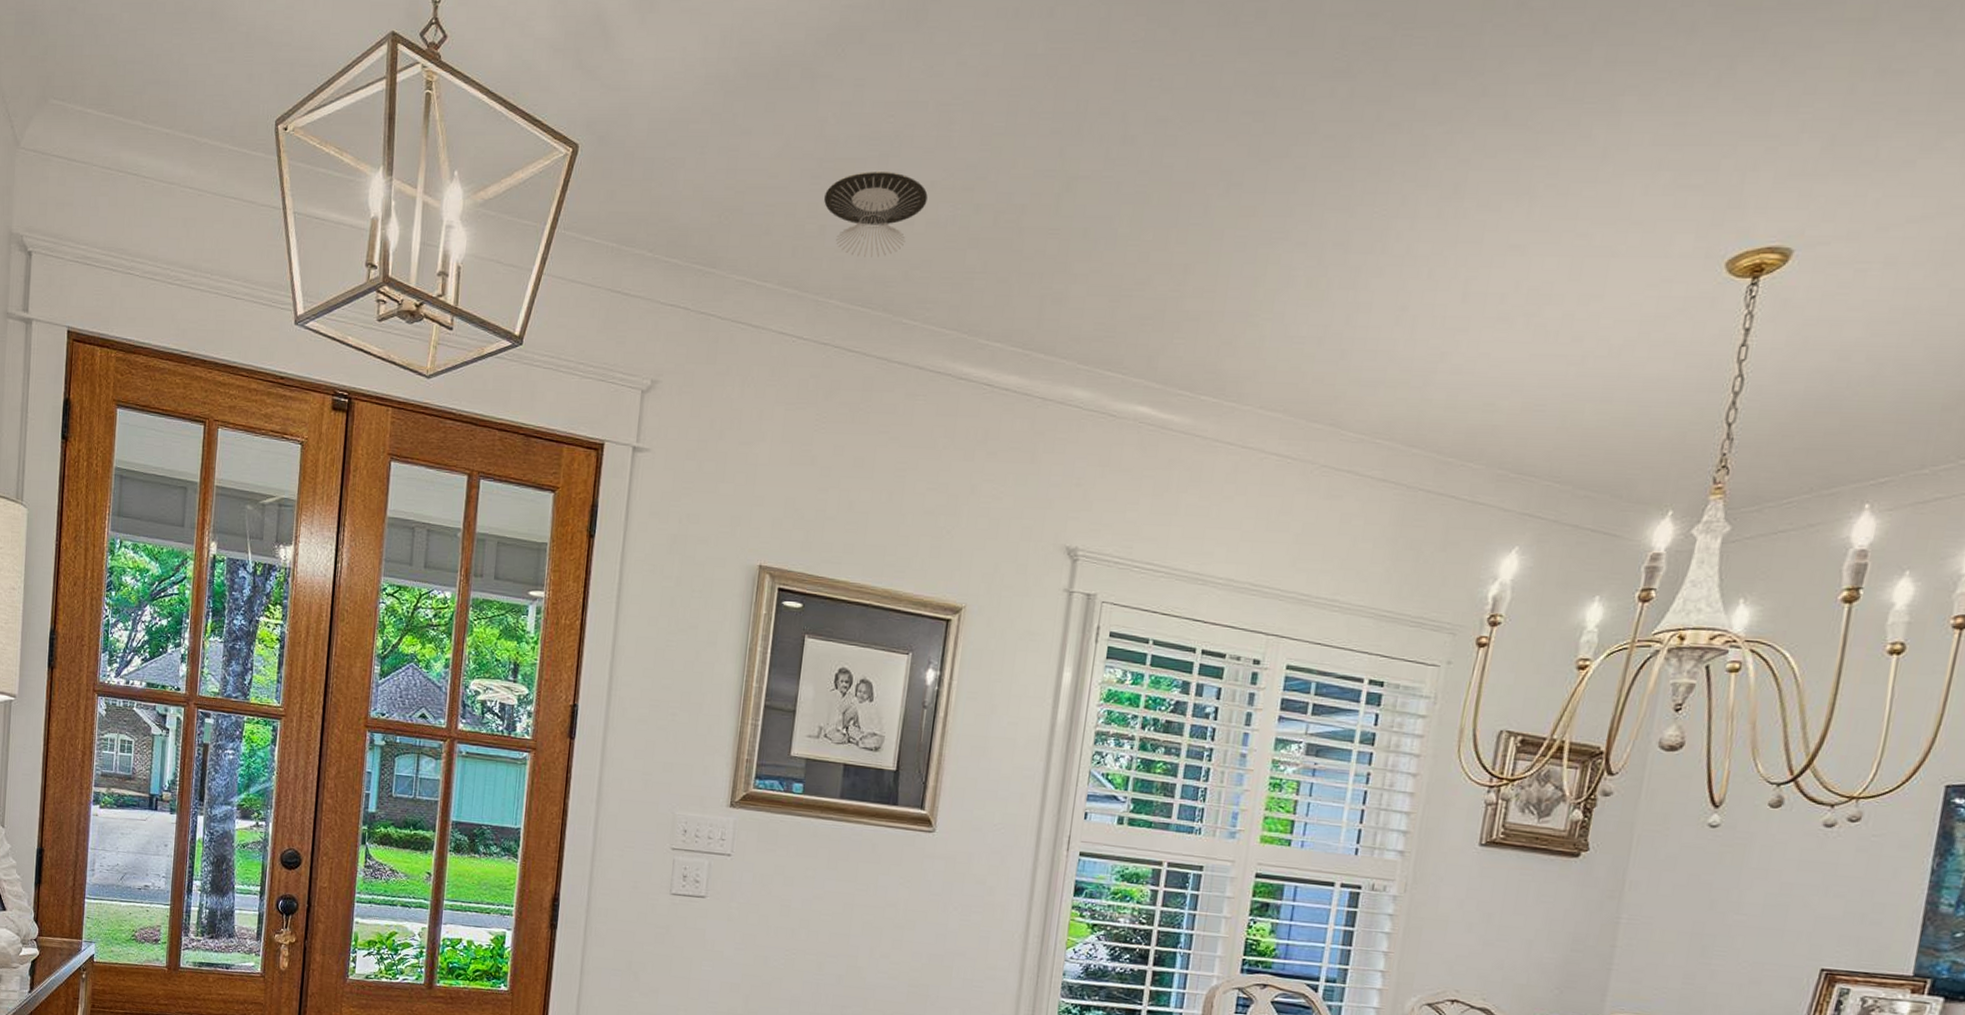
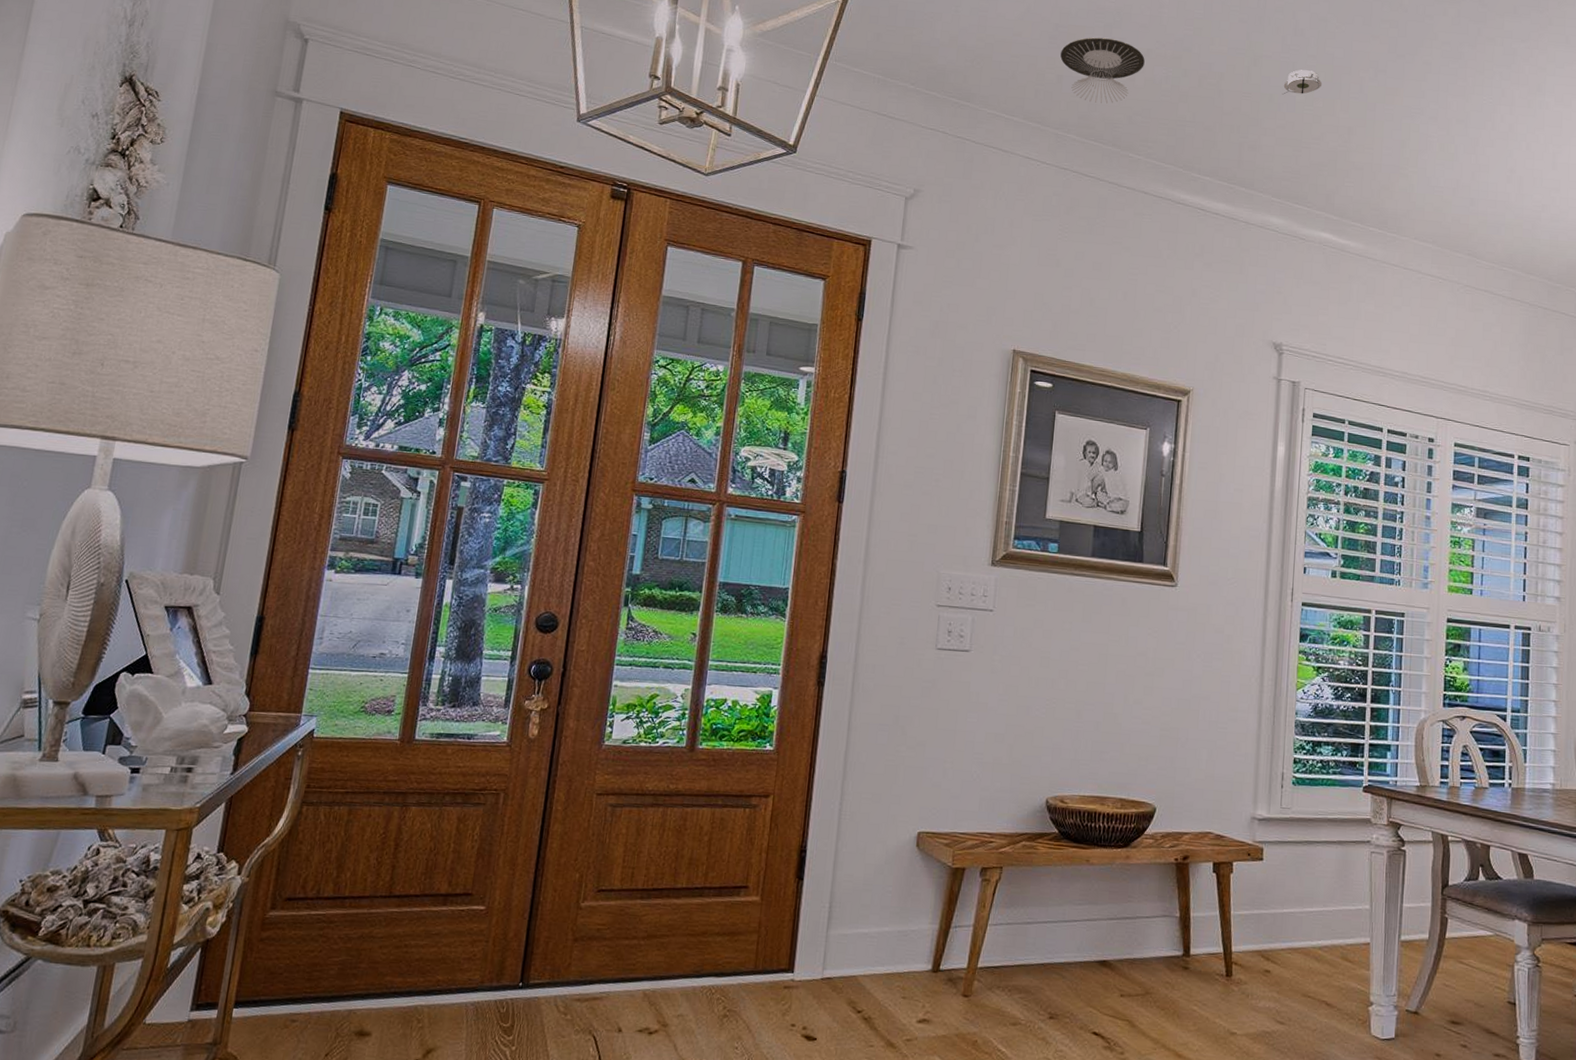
smoke detector: none [1100,192,1155,228] -> present [1282,69,1323,95]

